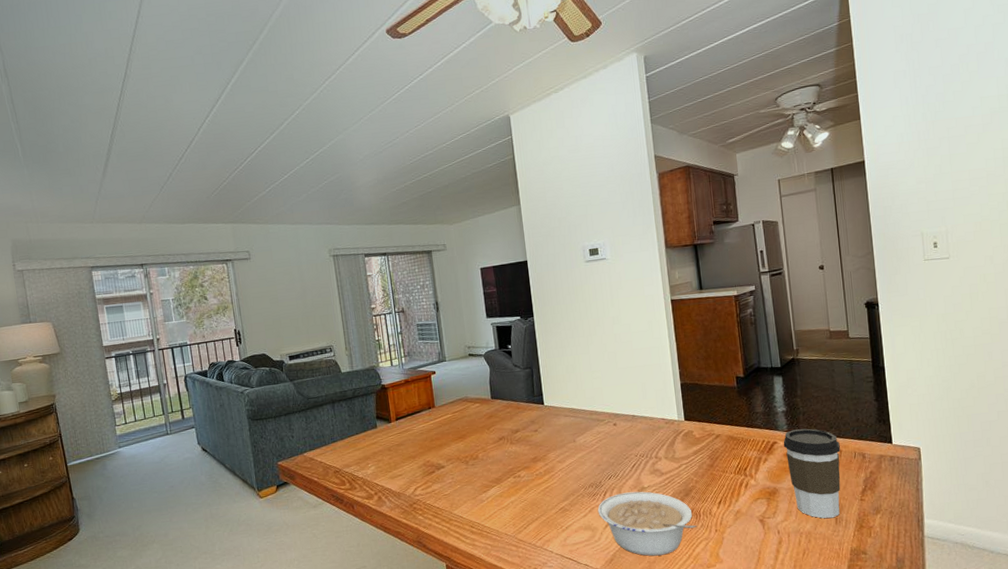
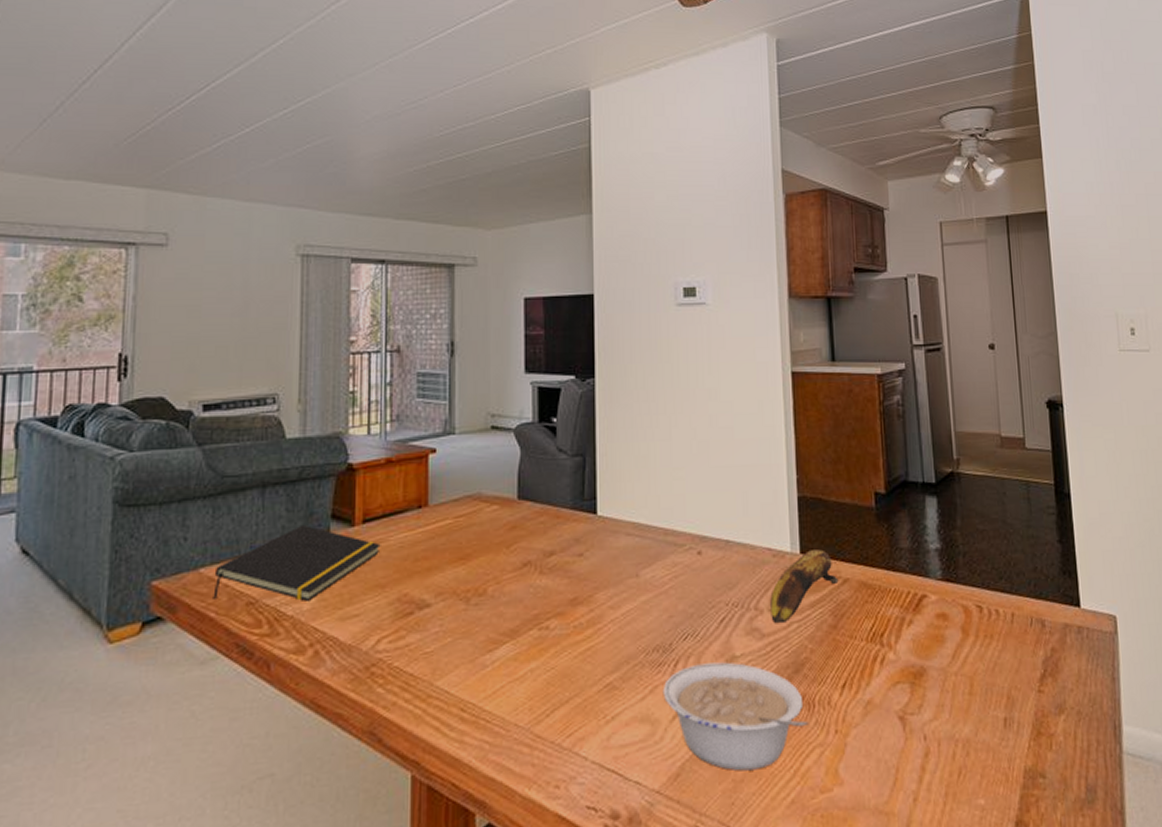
notepad: none [313,423,409,470] -> present [213,524,381,601]
banana: none [665,417,713,466] -> present [770,549,839,624]
coffee cup: present [783,428,841,519] -> none [935,577,1012,719]

